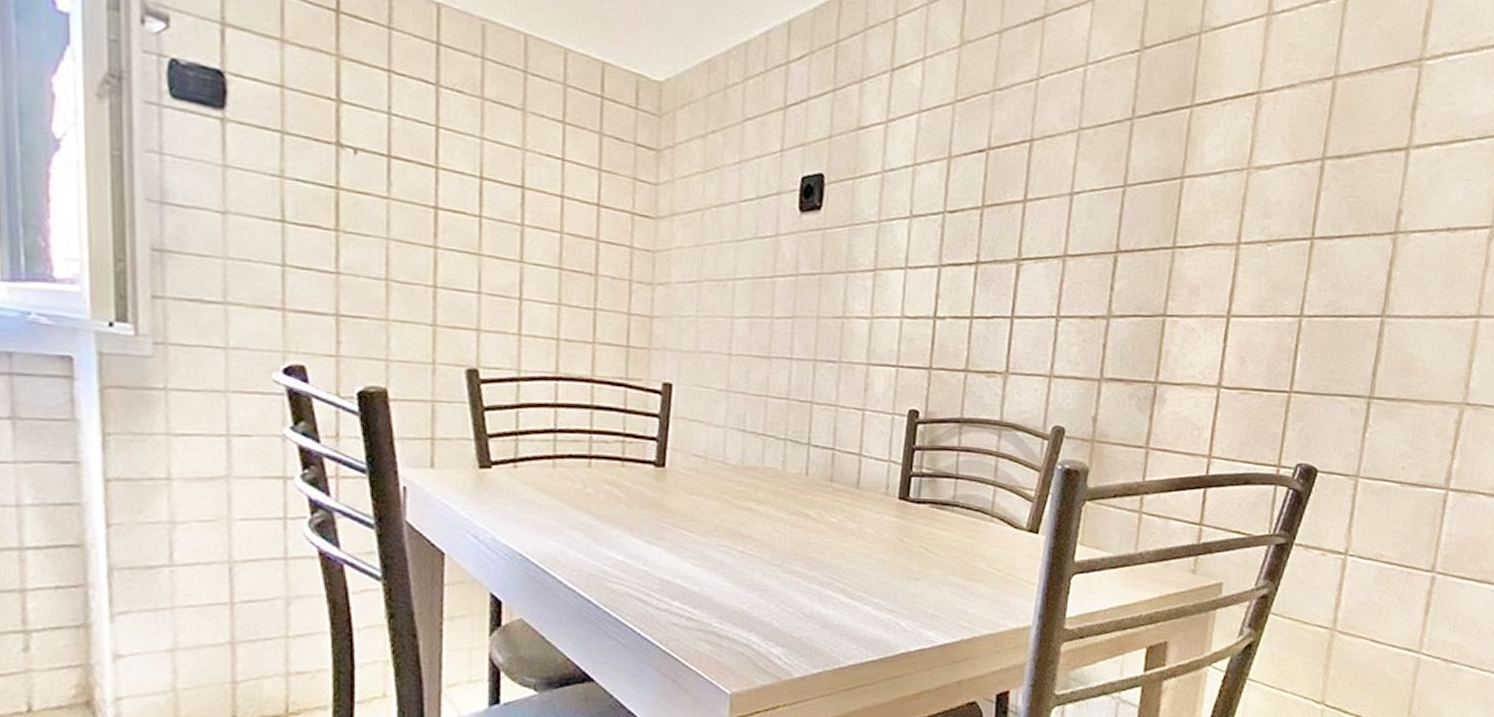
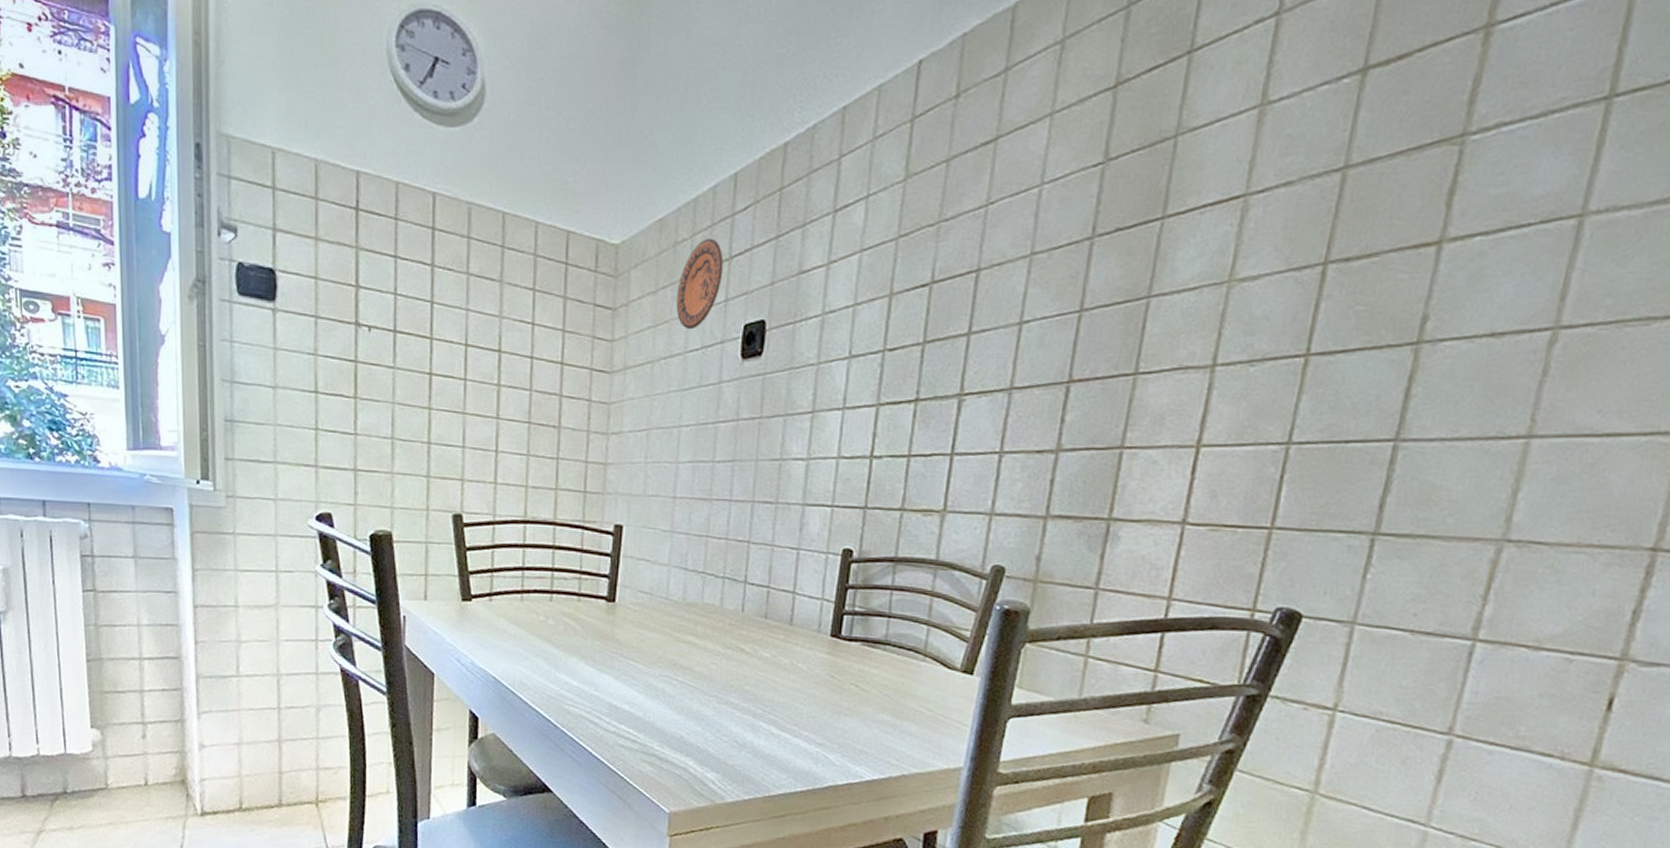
decorative plate: none [727,85,778,179] -> present [676,239,723,330]

